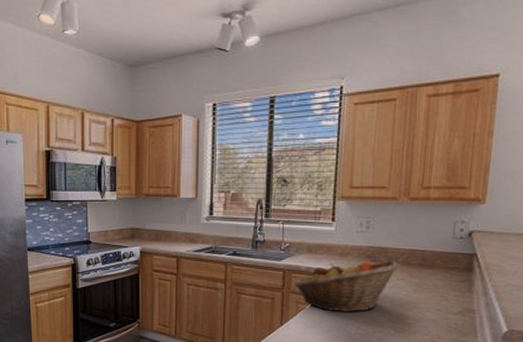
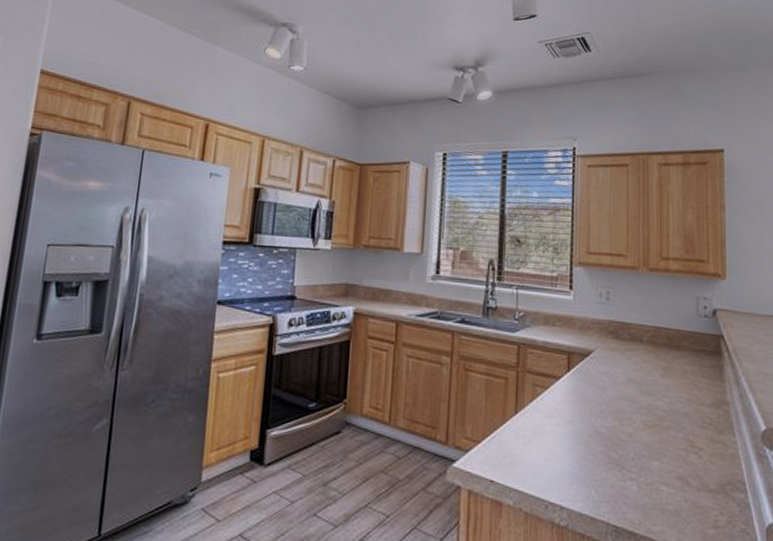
fruit basket: present [294,261,400,312] -> none [530,337,645,400]

